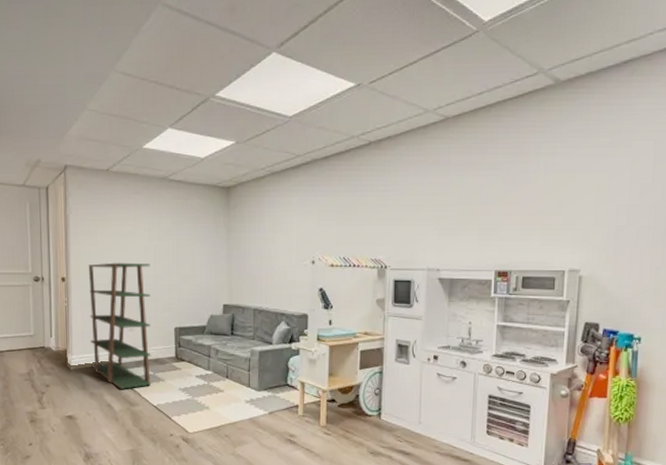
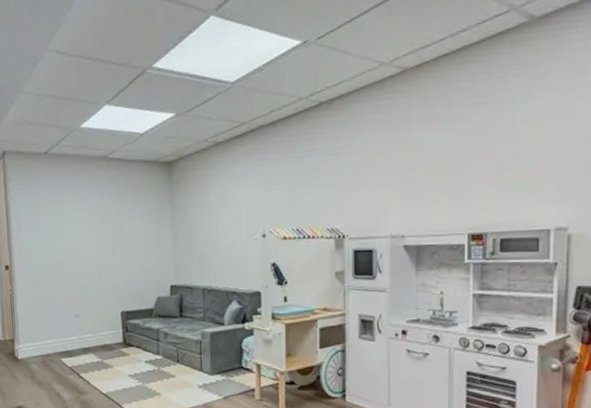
shelving unit: present [88,262,151,389] -> none [31,246,99,377]

